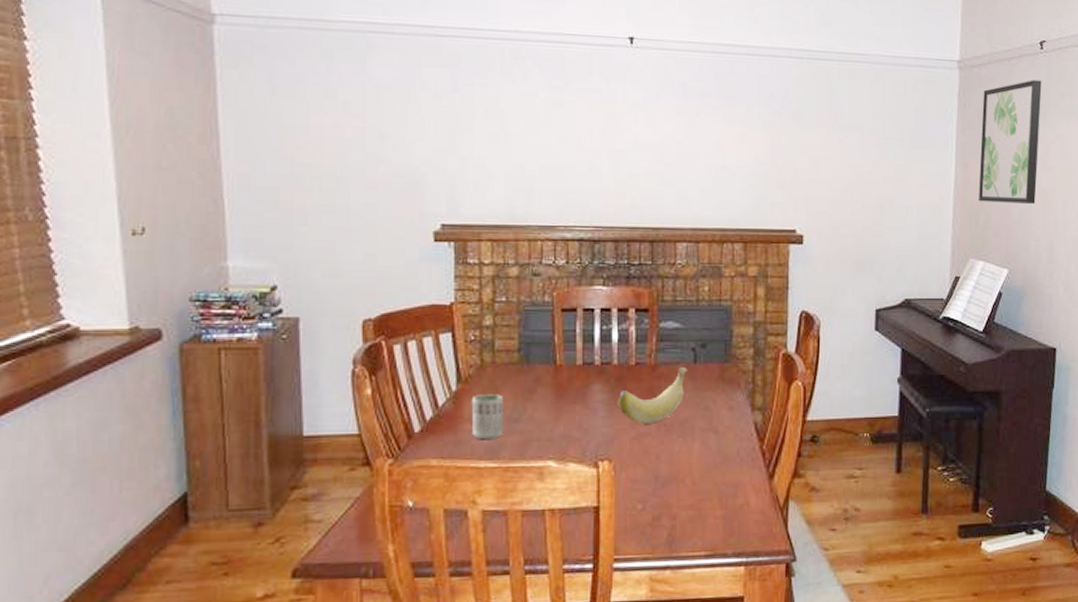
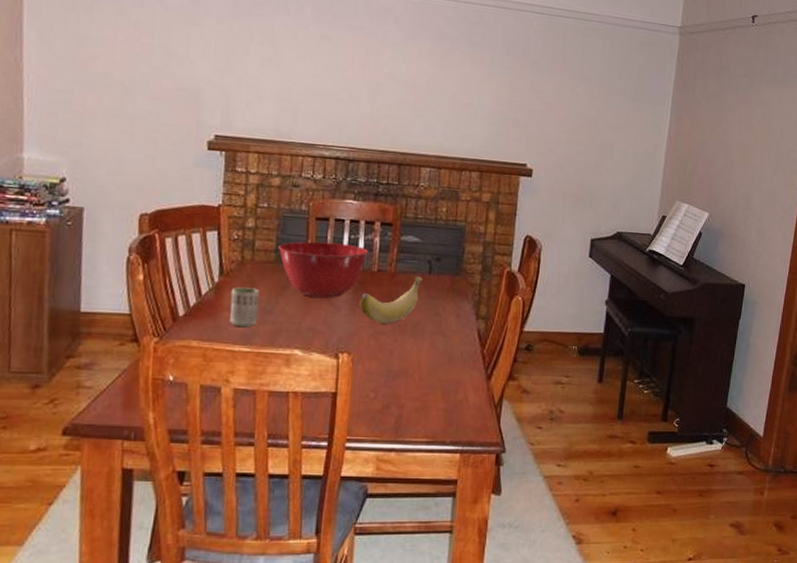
mixing bowl: none [521,336,624,399] -> present [278,241,368,298]
wall art: present [978,80,1042,204] -> none [688,49,751,157]

